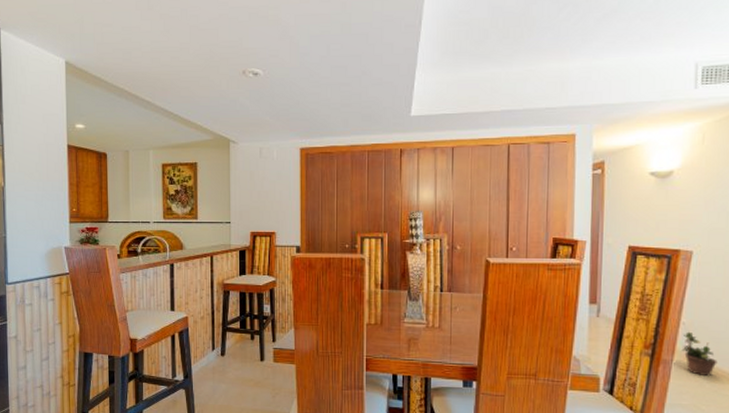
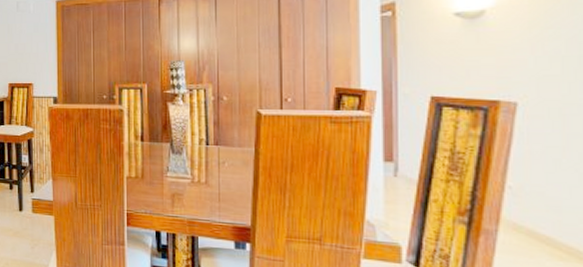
potted plant: present [682,331,717,377] -> none [509,197,560,253]

